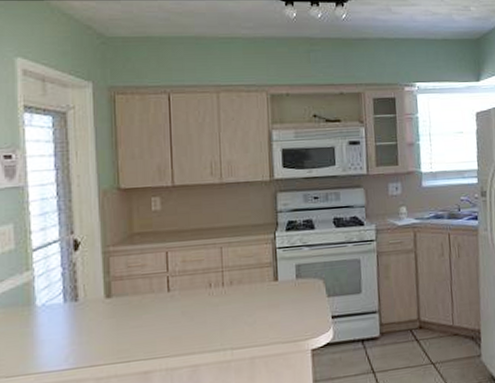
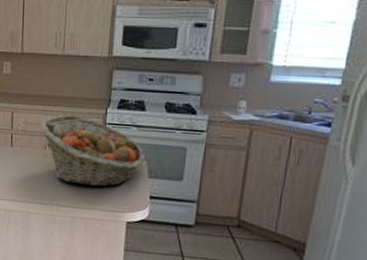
fruit basket: none [201,244,322,321] -> present [40,115,146,187]

